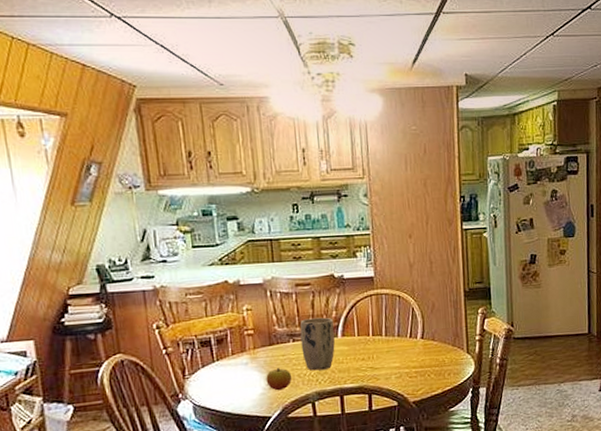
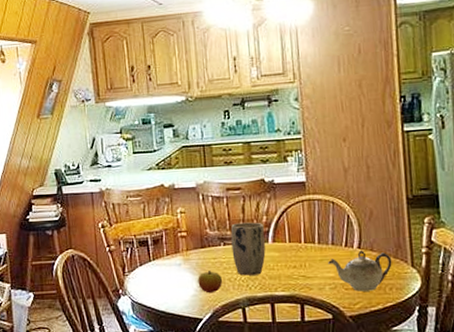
teapot: none [394,341,451,379] -> present [328,251,392,291]

